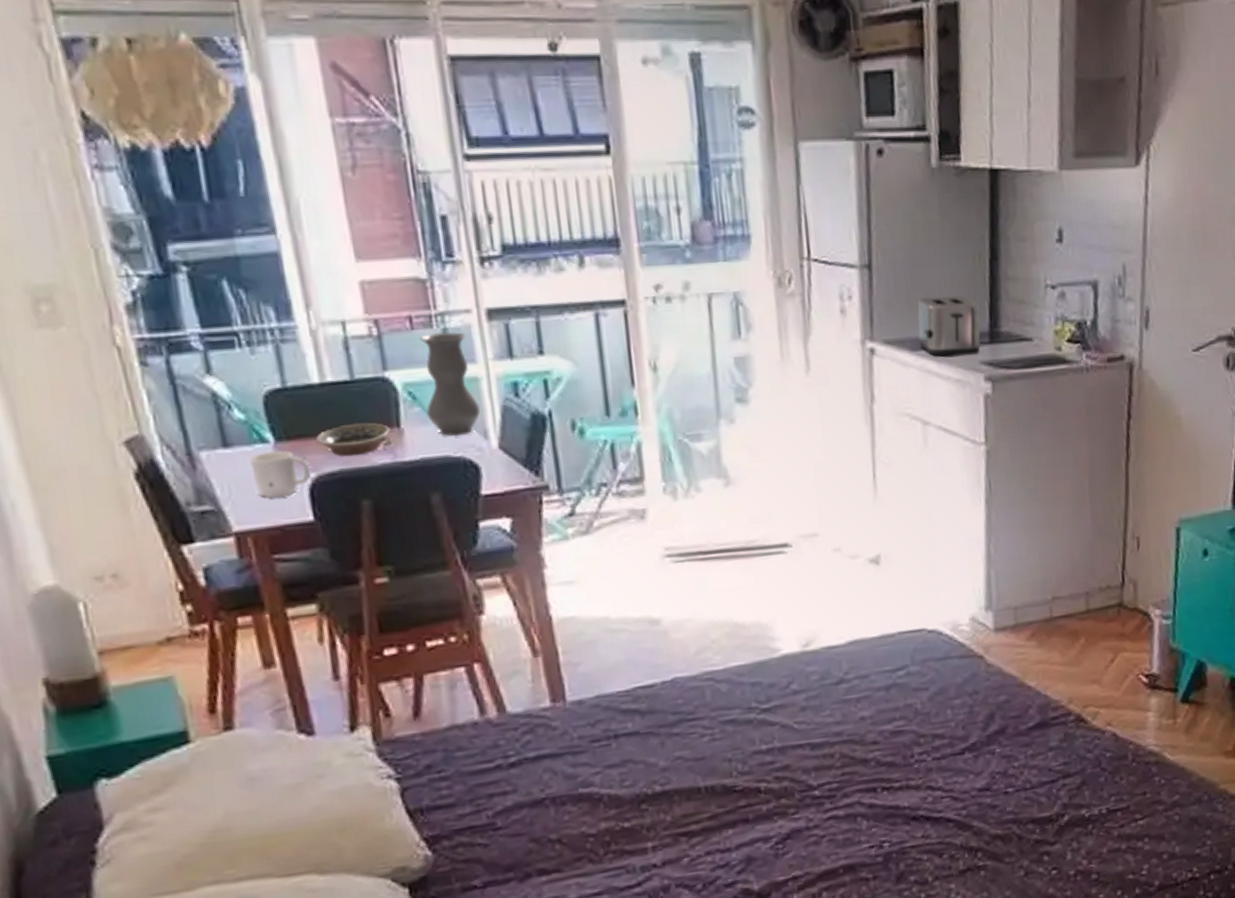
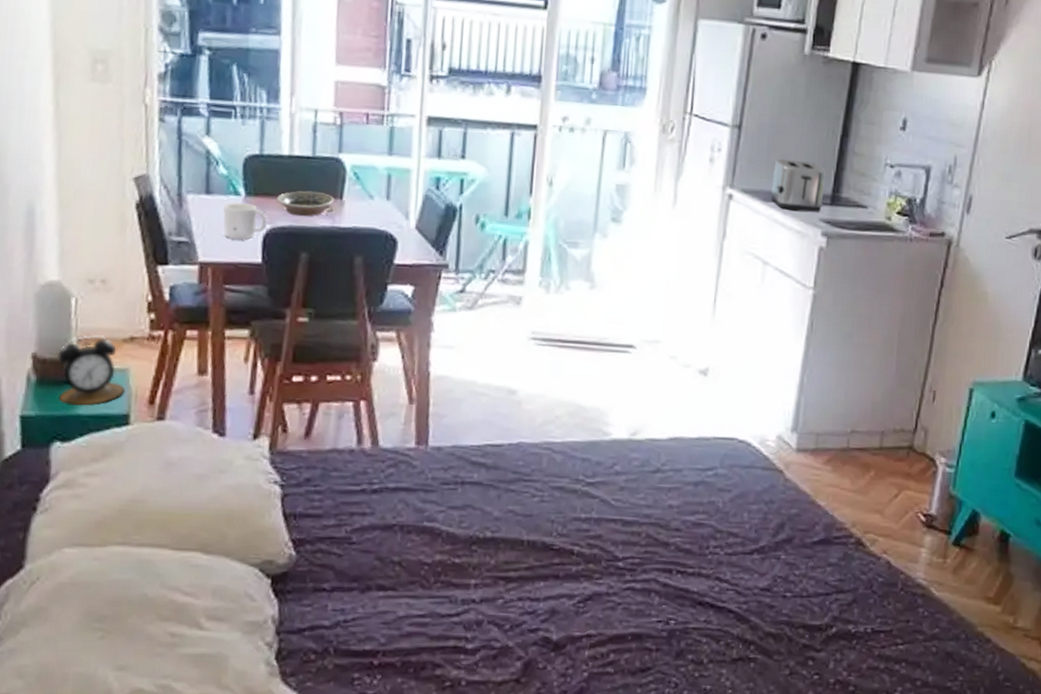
alarm clock: none [75,642,175,735] -> present [56,335,125,407]
vase: present [419,331,481,436] -> none [365,128,408,213]

